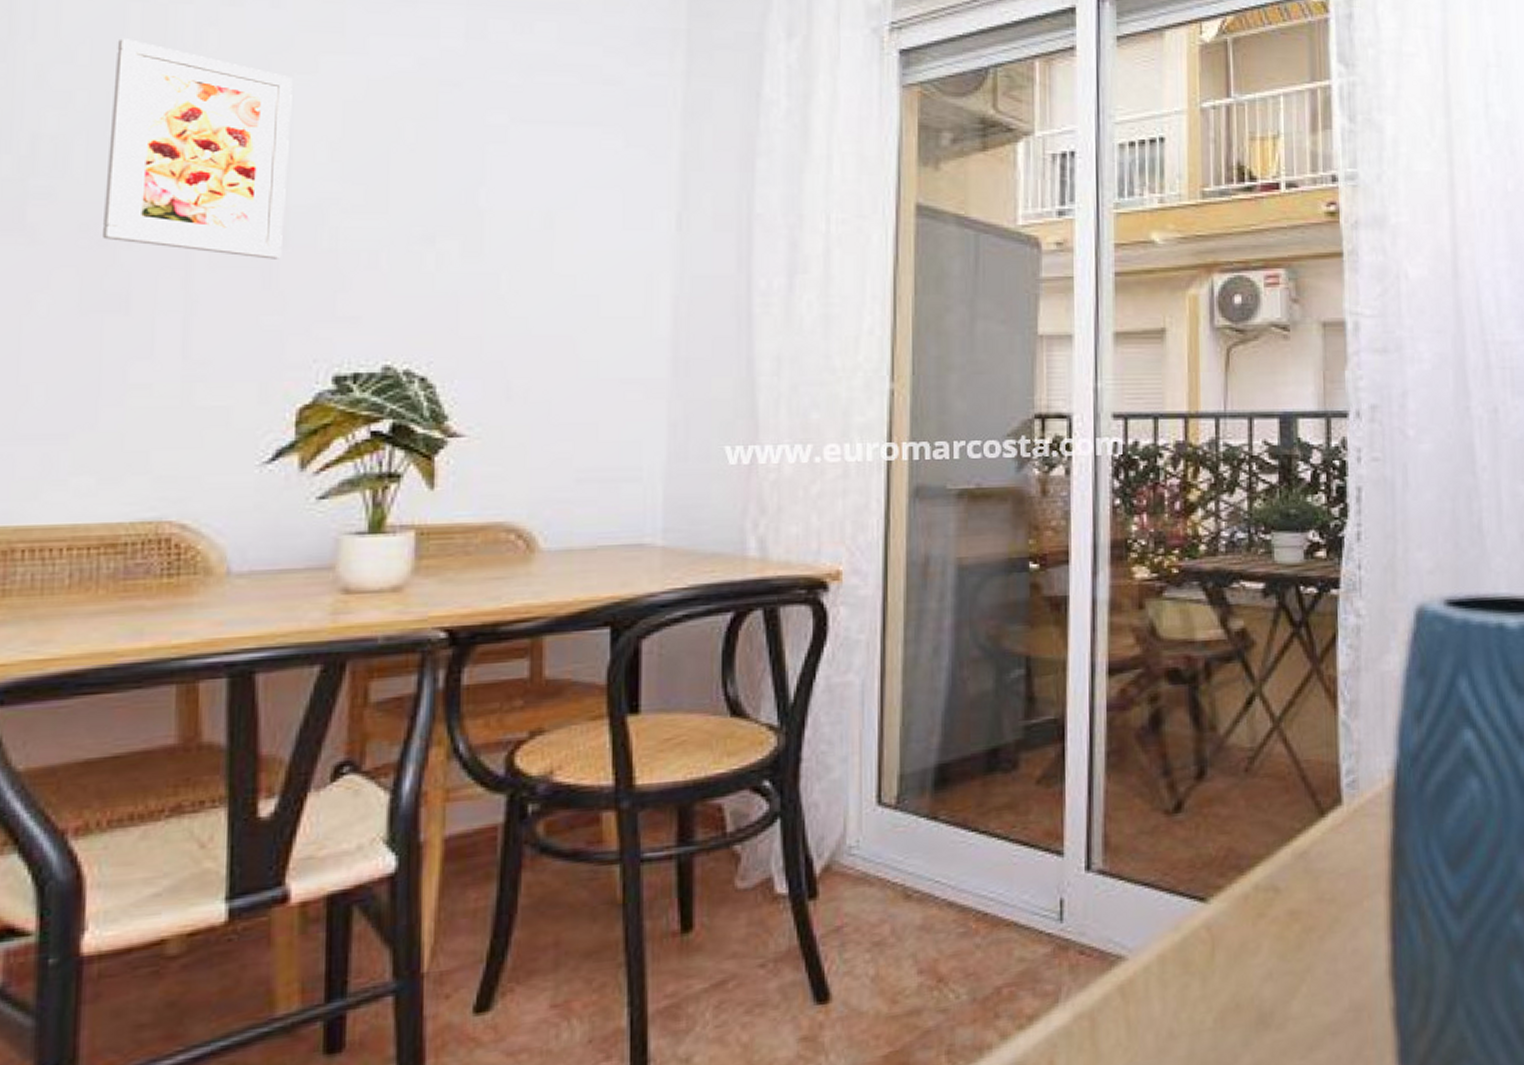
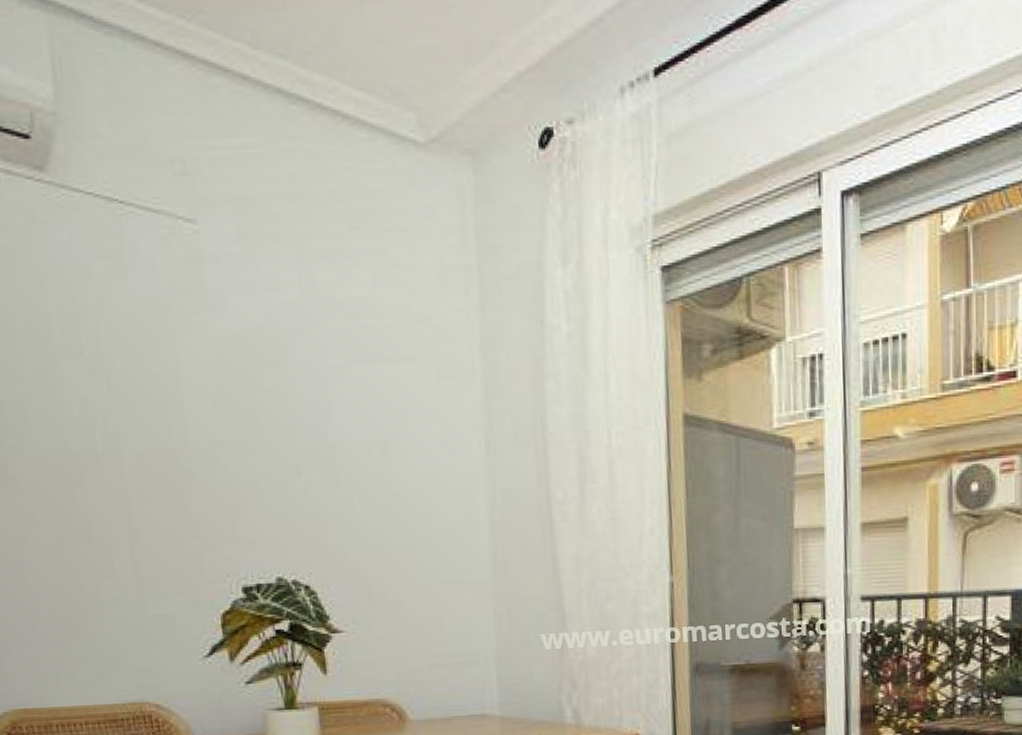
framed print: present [101,38,293,259] -> none [43,314,191,495]

